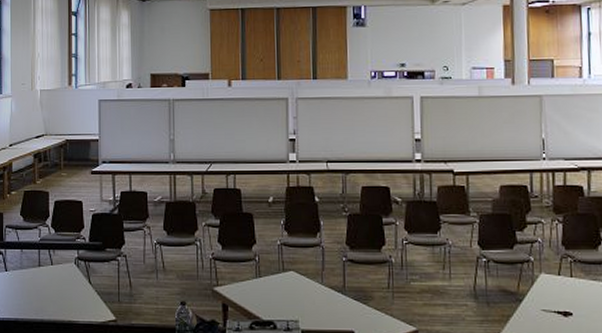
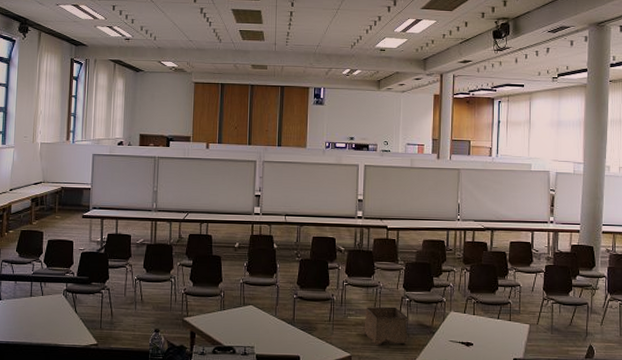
storage bin: none [431,269,487,318] -> present [364,306,408,346]

